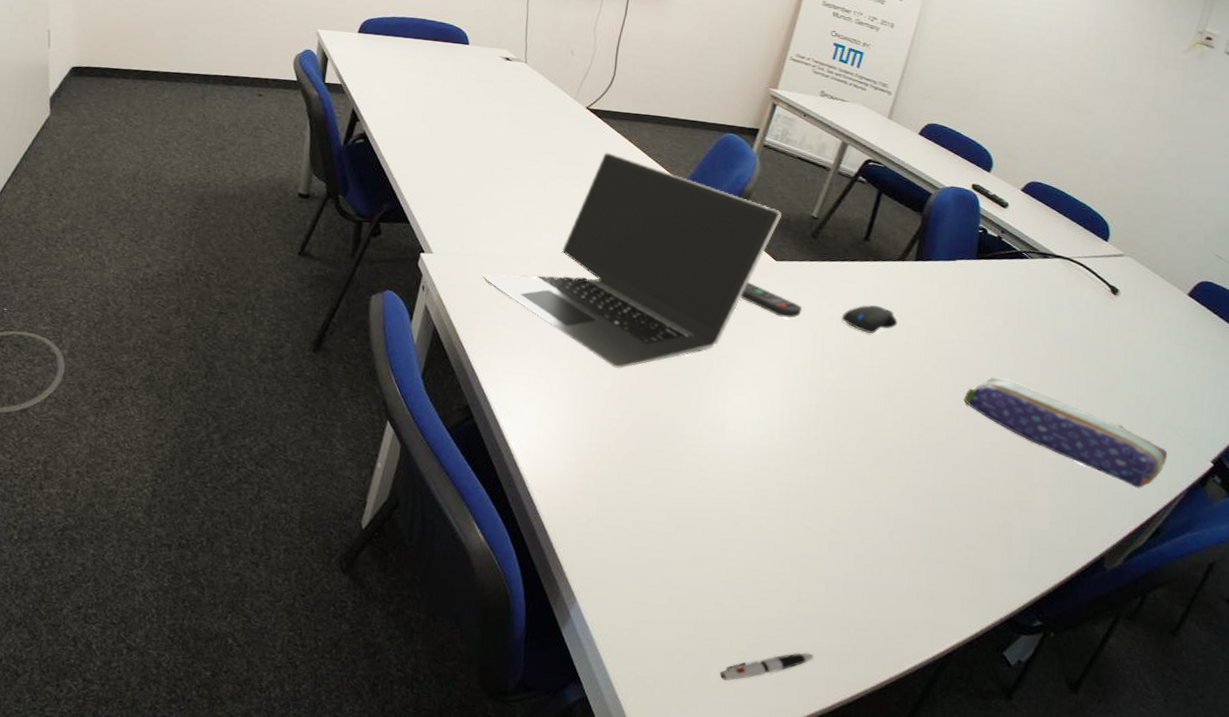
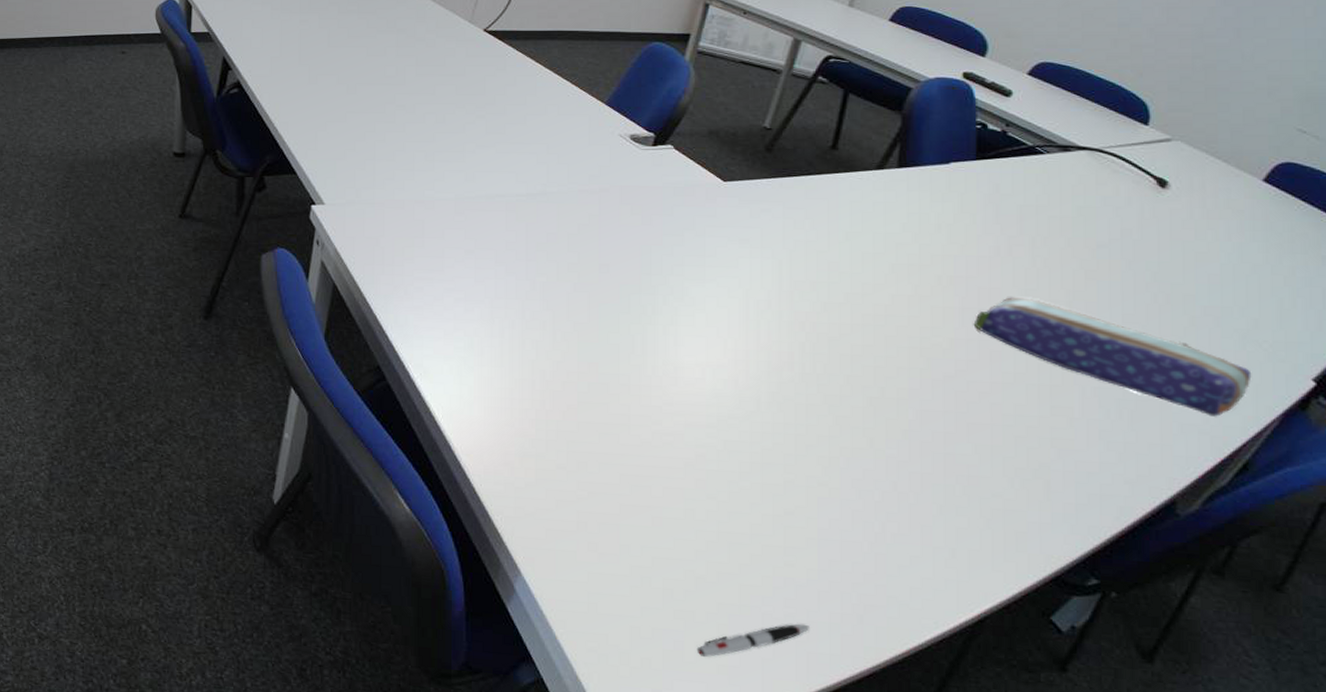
laptop: present [481,152,782,368] -> none [381,77,726,315]
remote control: present [740,282,802,318] -> none [684,208,761,245]
computer mouse: present [841,305,898,334] -> none [811,222,881,255]

